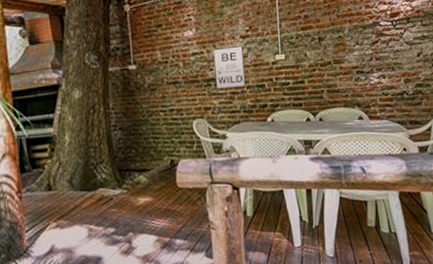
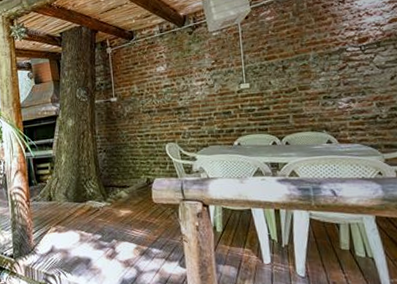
wall art: present [212,45,247,89] -> none [182,76,214,116]

